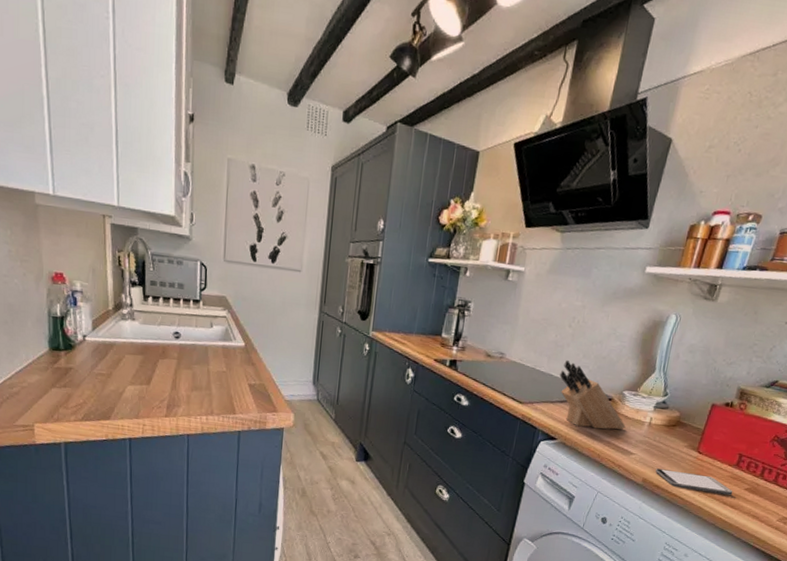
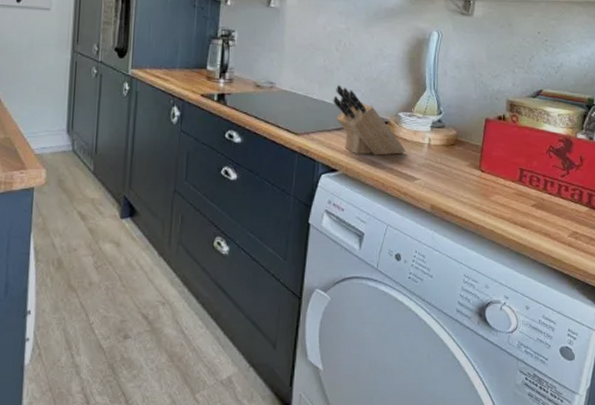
smartphone: present [655,468,733,495] -> none [442,192,521,214]

